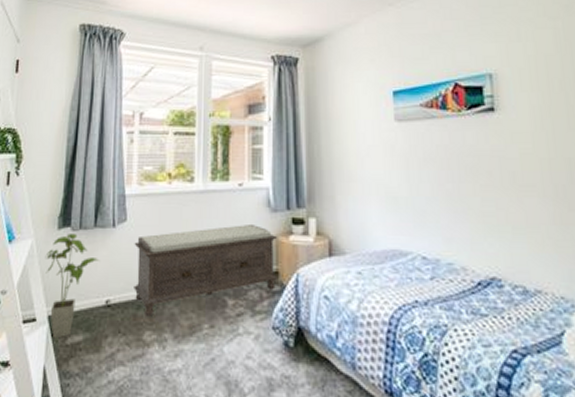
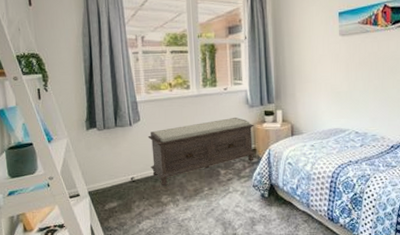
house plant: present [45,234,99,339] -> none [79,133,122,206]

